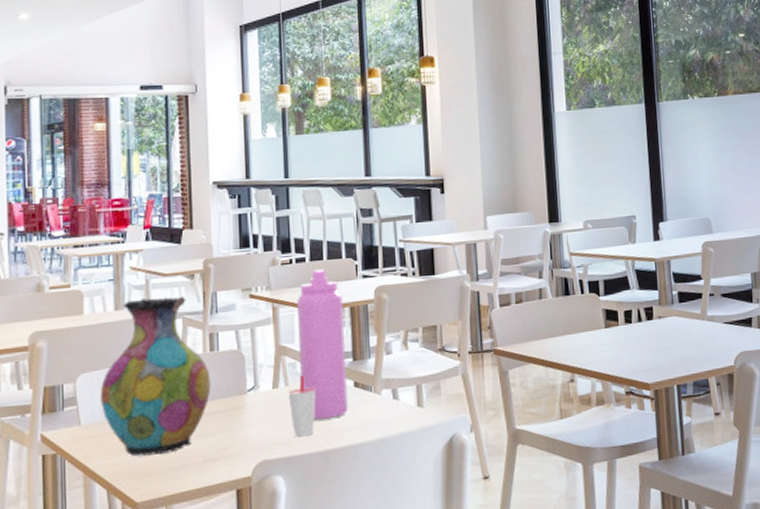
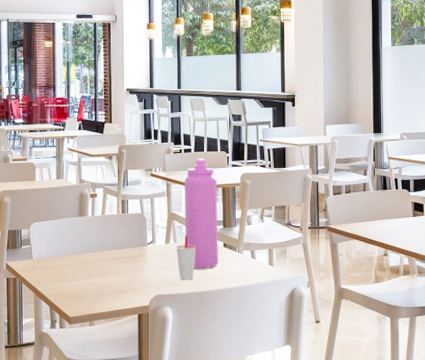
vase: present [99,297,211,457] -> none [45,172,122,285]

